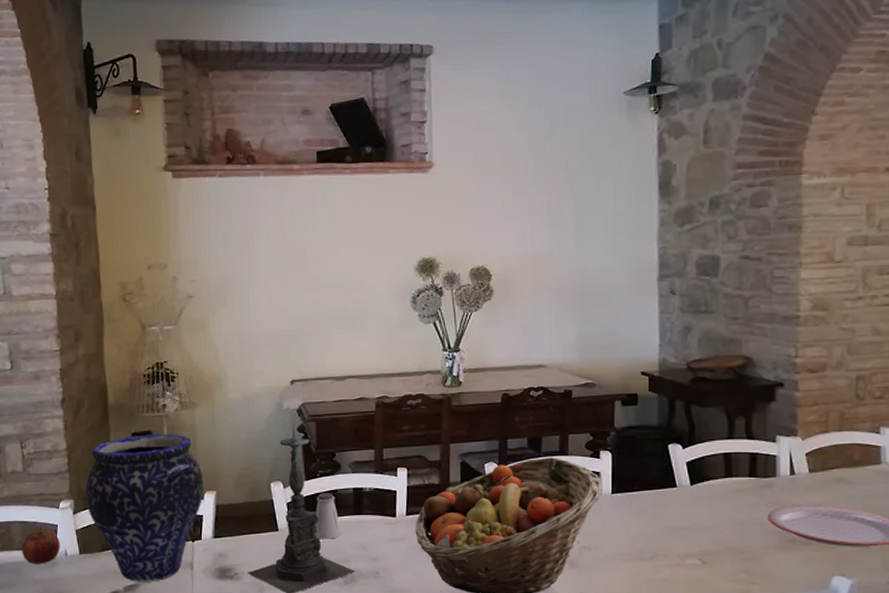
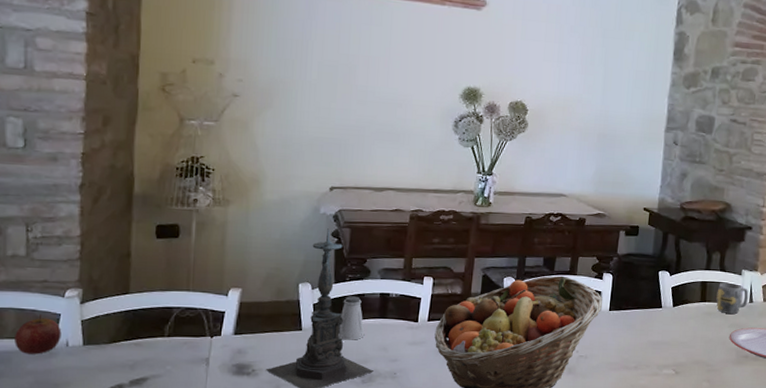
vase: present [85,434,204,582] -> none [96,228,230,376]
mug: none [745,452,788,489] -> present [716,282,749,314]

